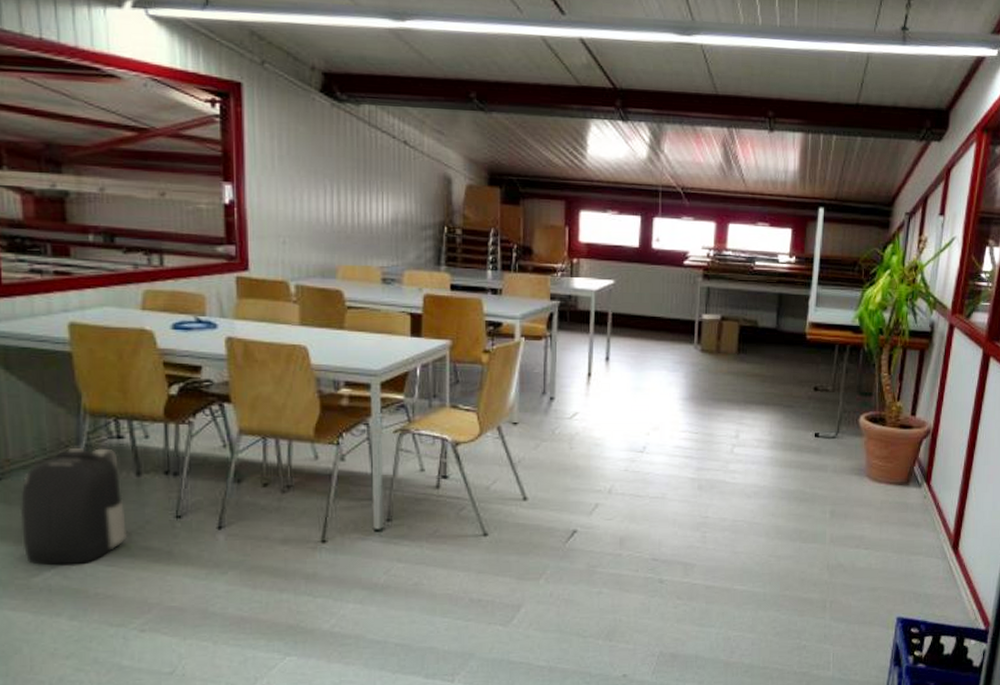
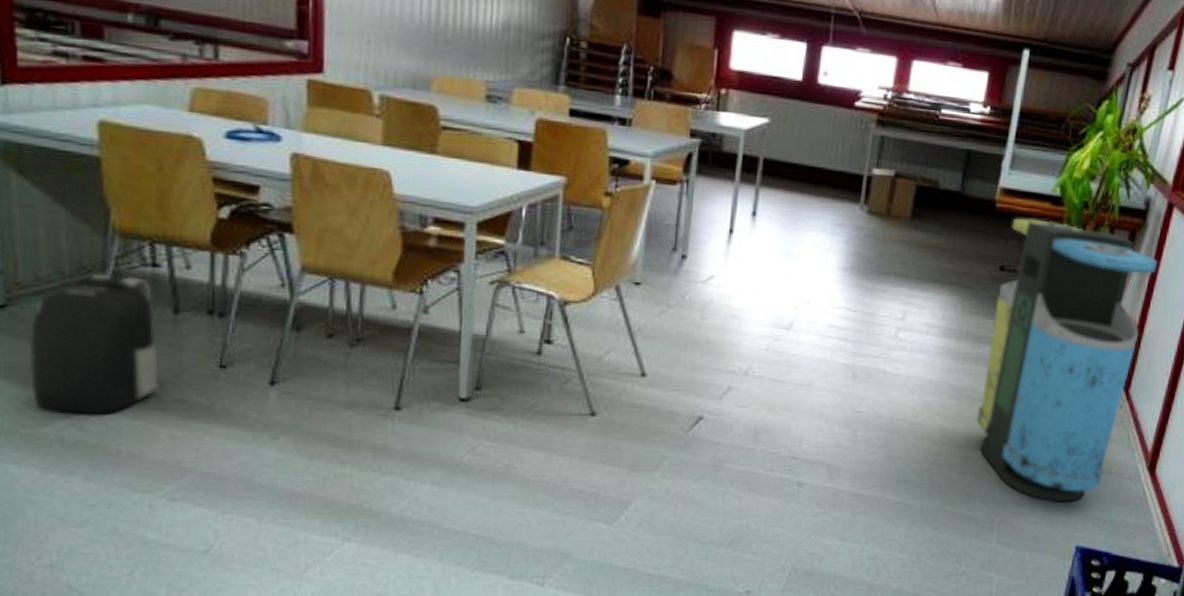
recycling bin: none [804,346,945,581] -> present [976,218,1158,503]

